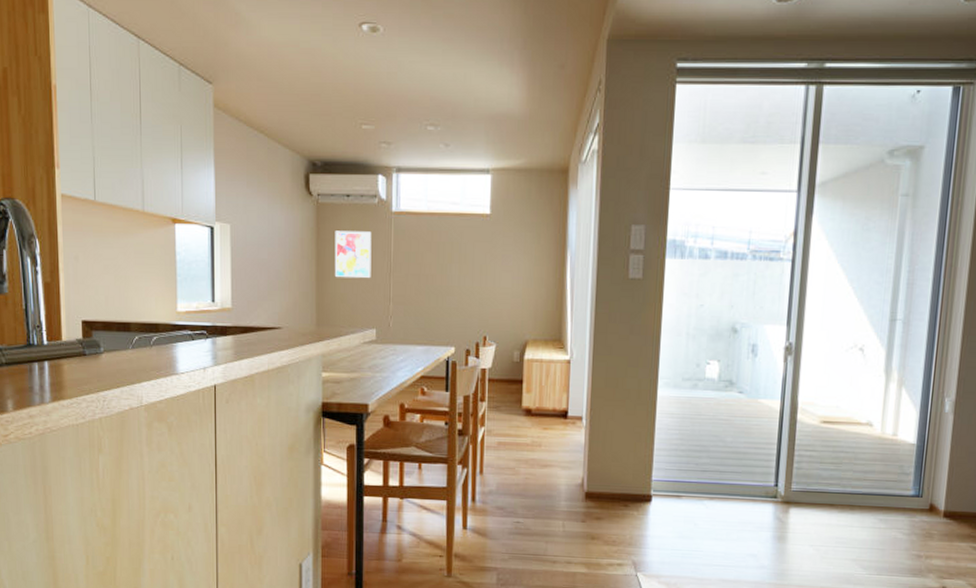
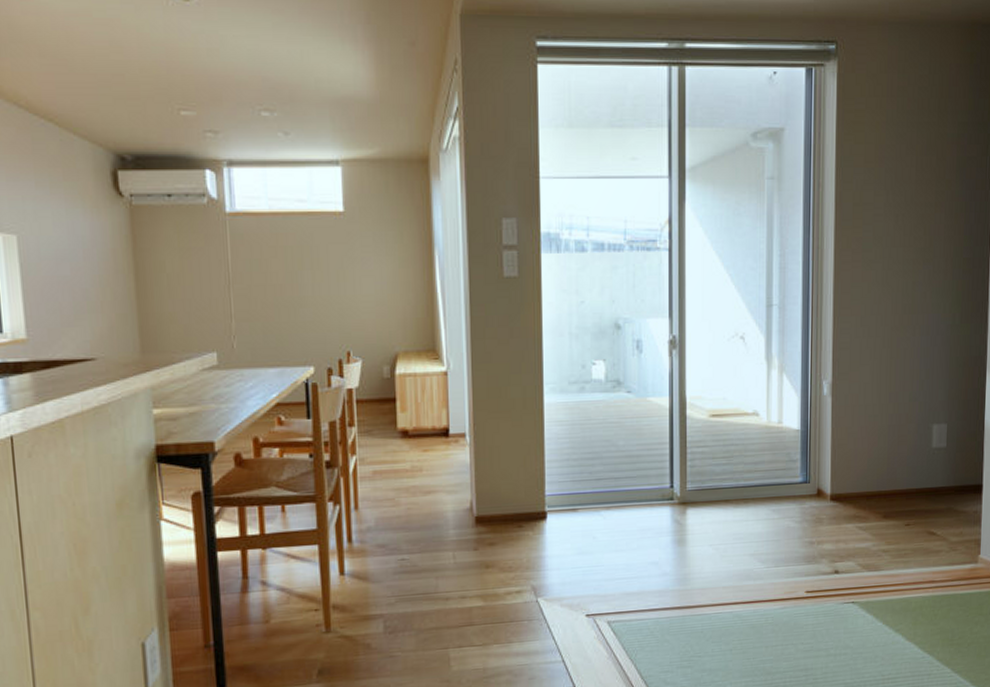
wall art: present [334,230,372,279] -> none [155,237,206,294]

